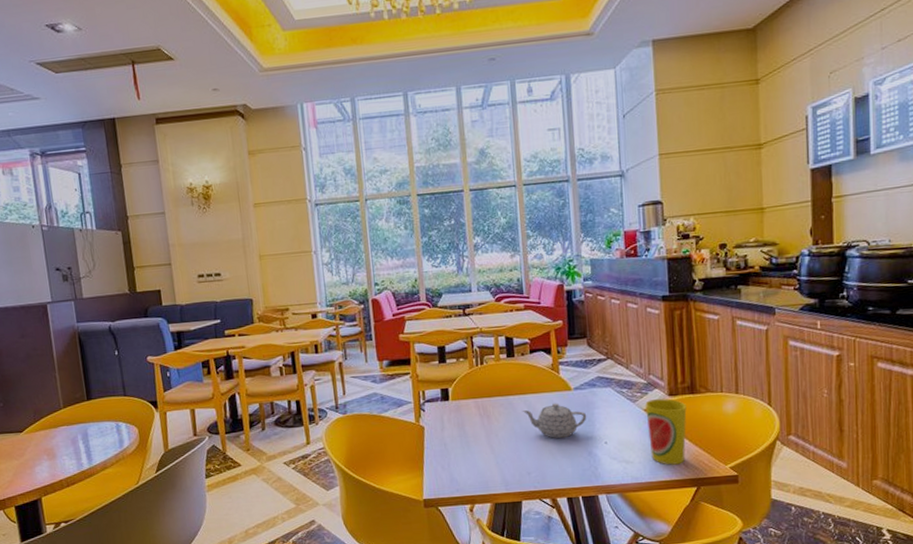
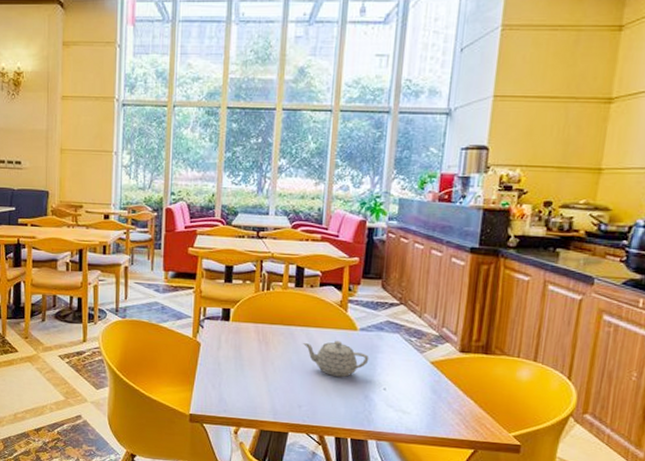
cup: present [645,398,687,465] -> none [430,352,477,424]

